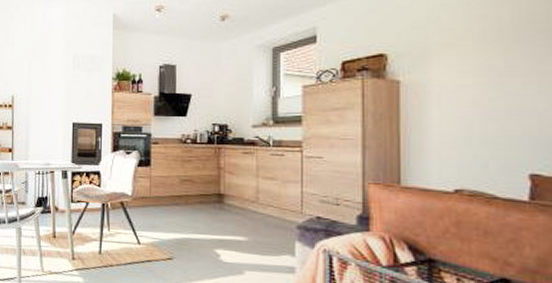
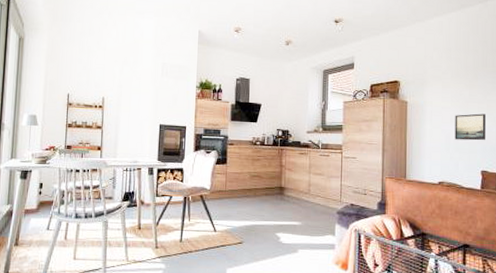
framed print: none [480,92,536,131] -> present [455,113,486,141]

